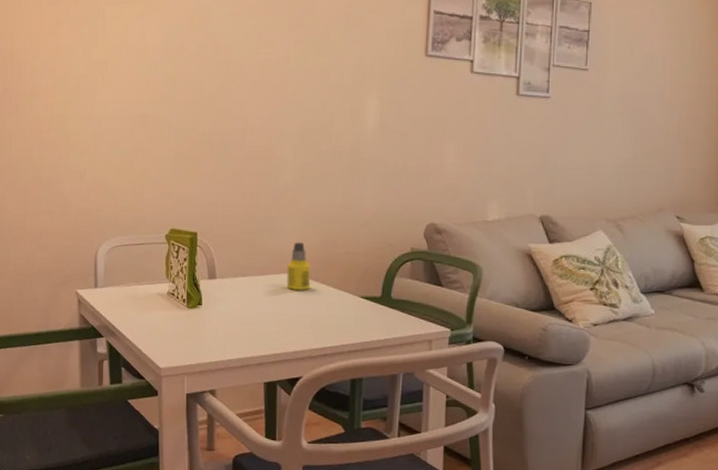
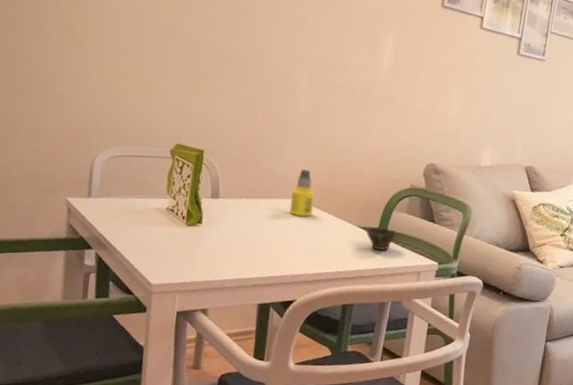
cup: none [368,296,402,321] -> present [366,227,397,251]

